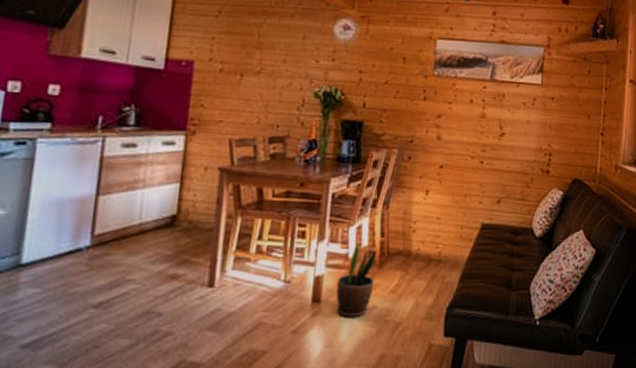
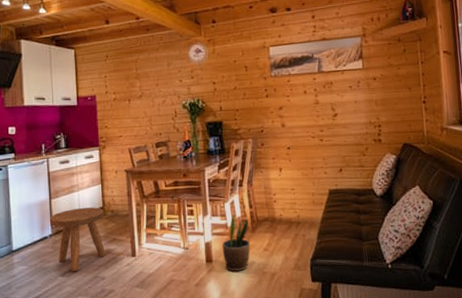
stool: none [89,212,177,301] -> present [49,207,106,271]

